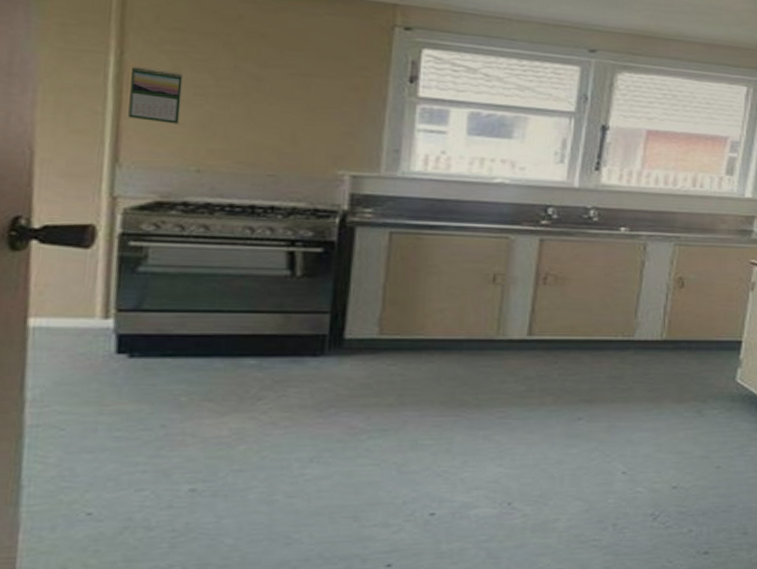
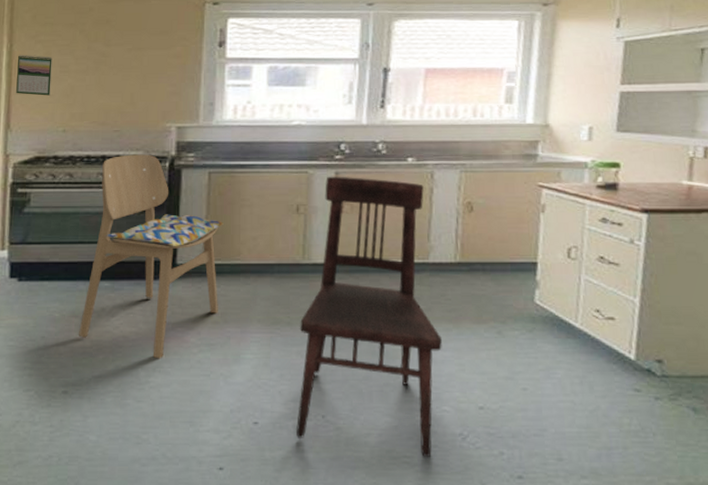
dining chair: none [213,206,405,448] -> present [79,154,224,359]
dining chair: none [478,243,641,539] -> present [296,176,442,457]

